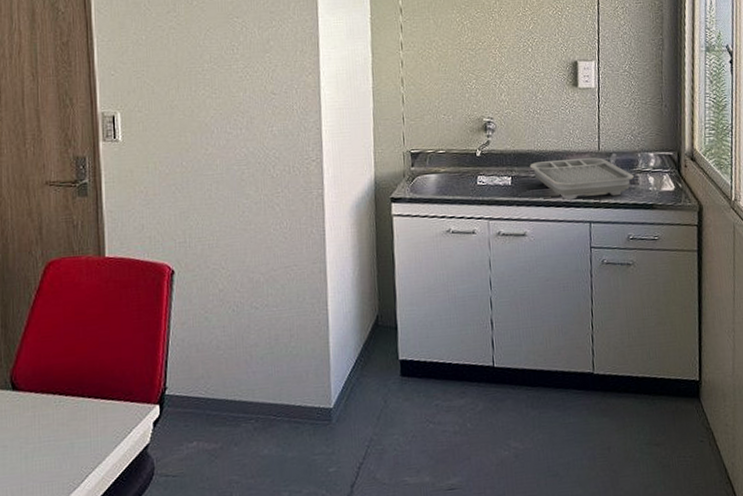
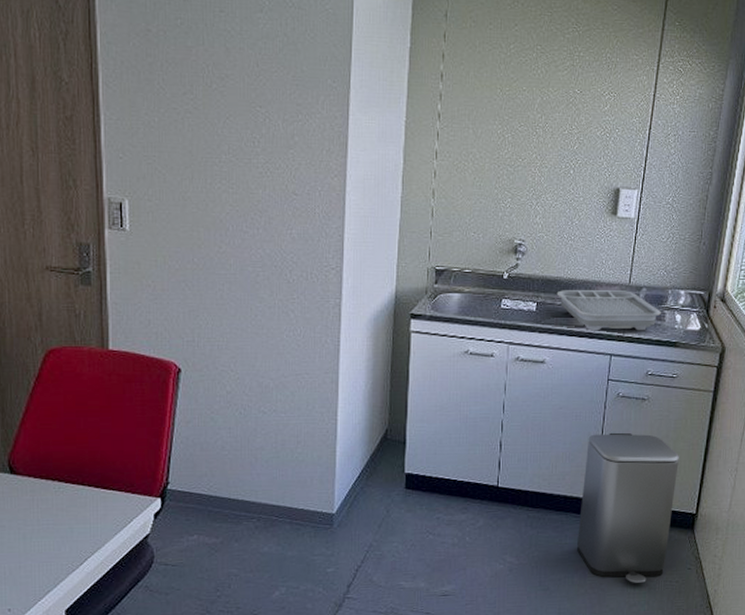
pedal bin: none [578,300,676,462] -> present [577,432,679,584]

